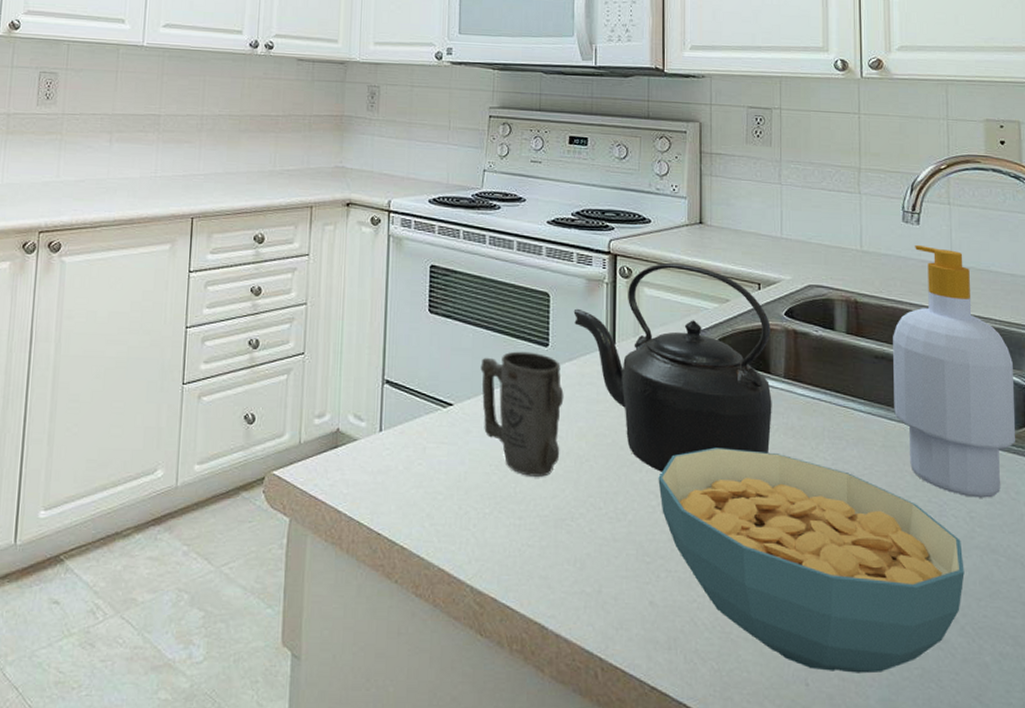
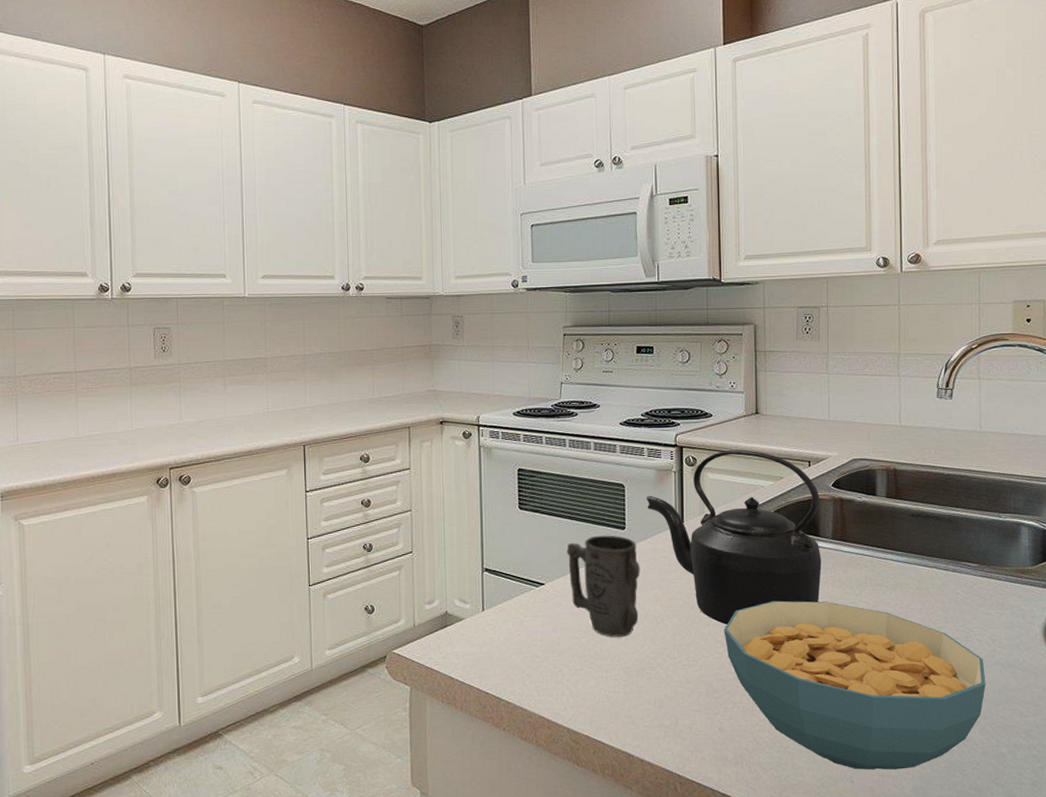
soap bottle: present [893,244,1016,498] -> none [927,416,1033,624]

